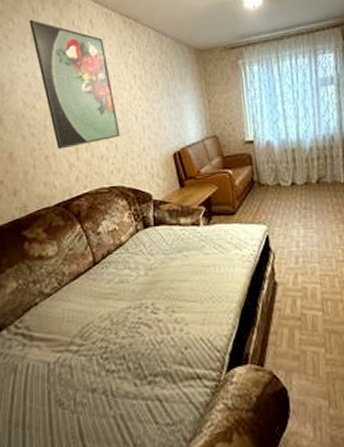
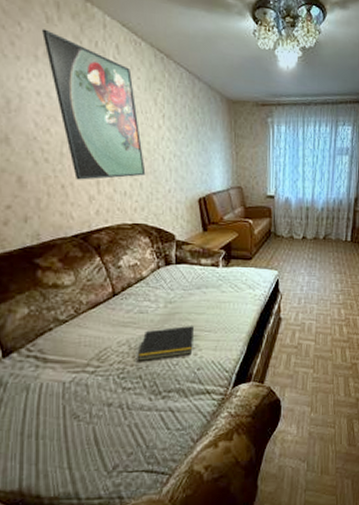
notepad: none [121,295,178,338] -> present [138,326,194,361]

